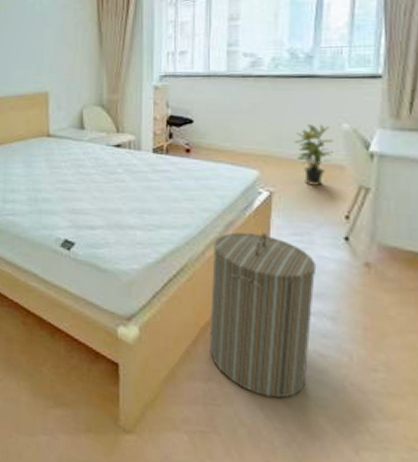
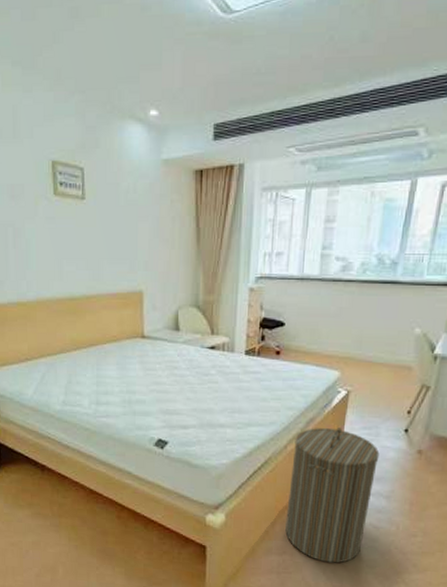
potted plant: present [295,124,334,186] -> none [373,329,407,385]

